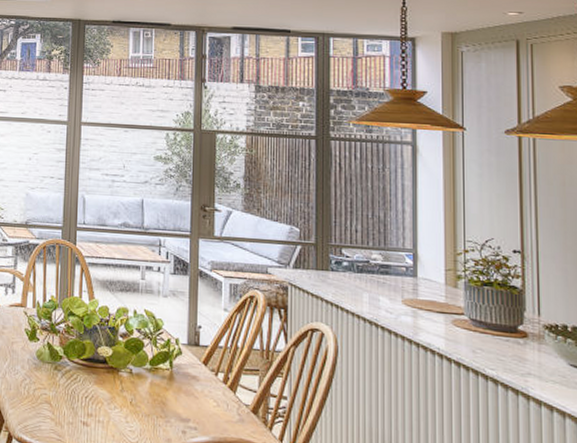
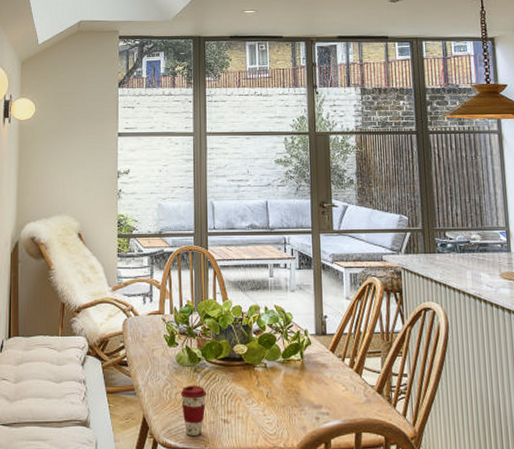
coffee cup: none [39,382,67,435] -> present [180,385,207,436]

